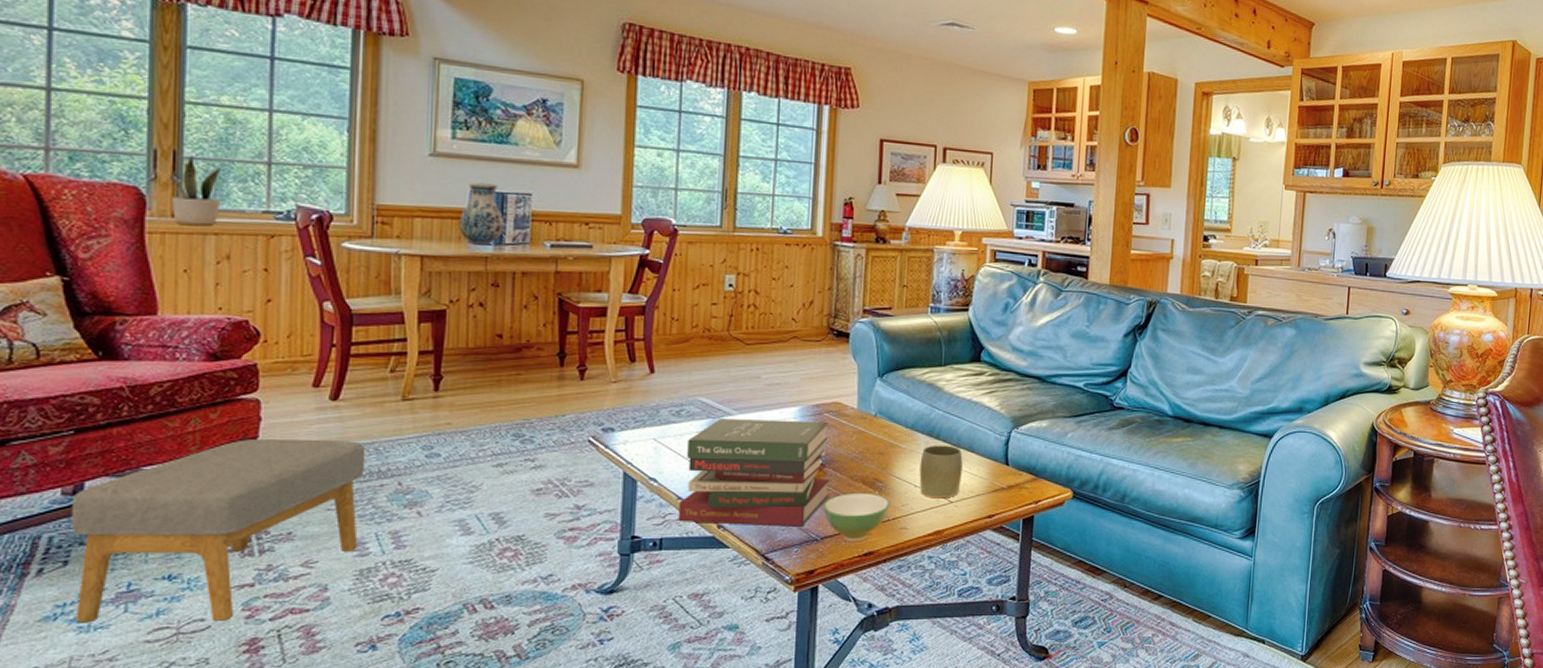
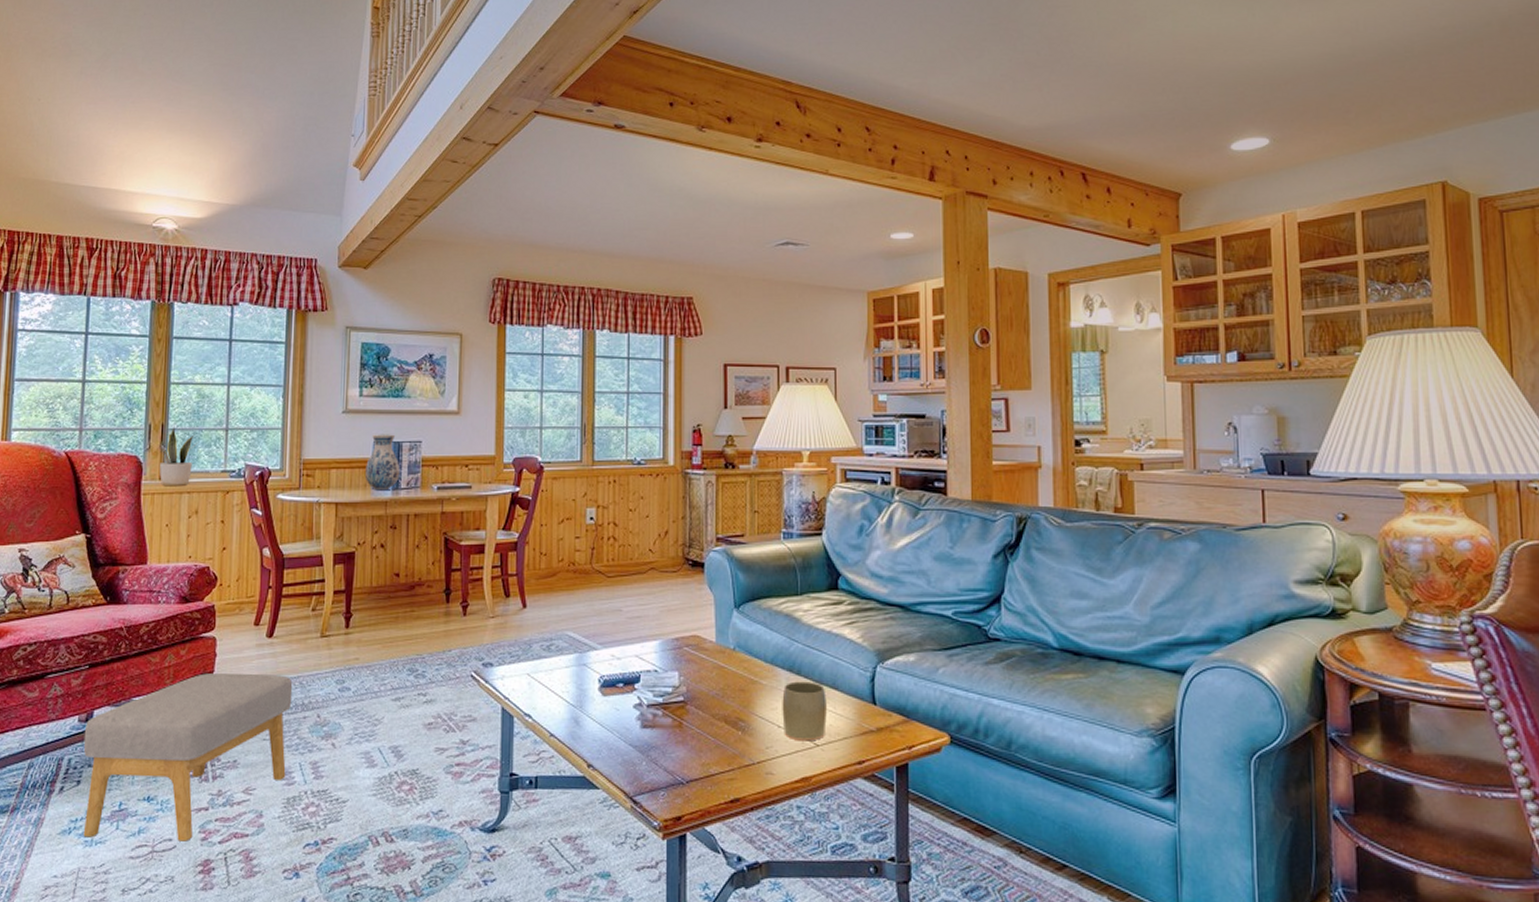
books: present [678,419,830,527] -> none [551,653,693,768]
bowl: present [822,492,891,542] -> none [686,732,755,788]

